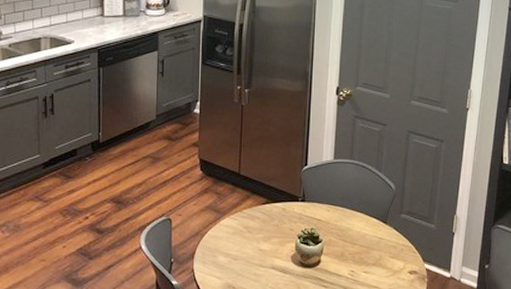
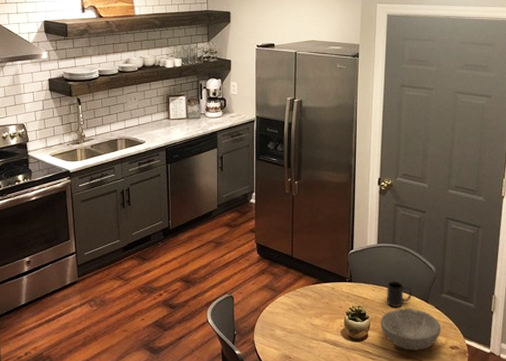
bowl: none [335,229,400,277] -> present [380,307,442,351]
mug: none [341,200,369,229] -> present [386,281,412,307]

